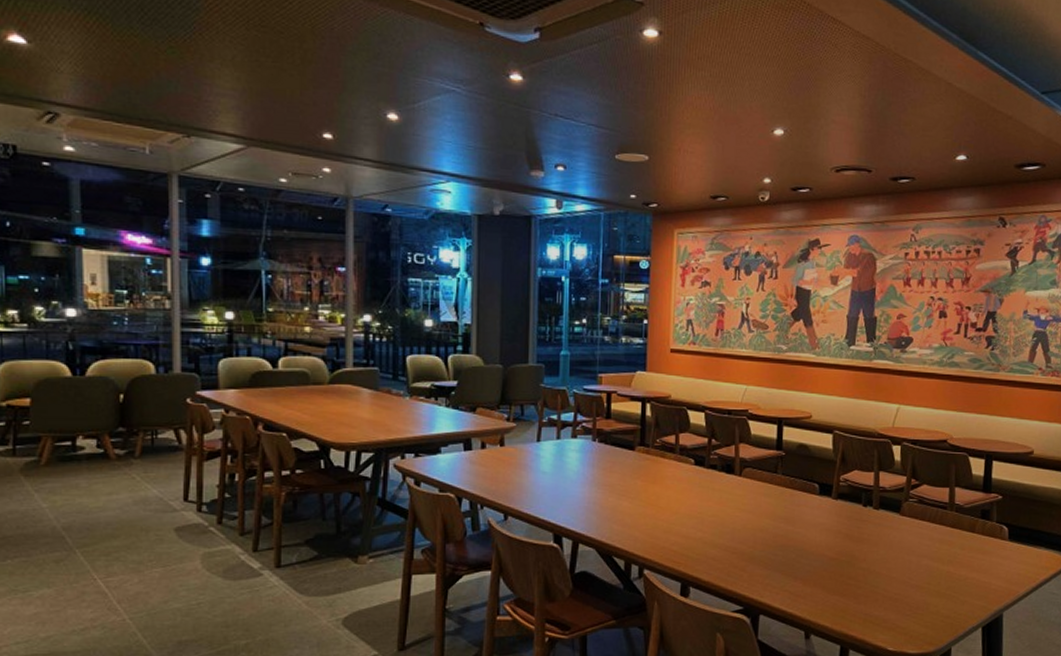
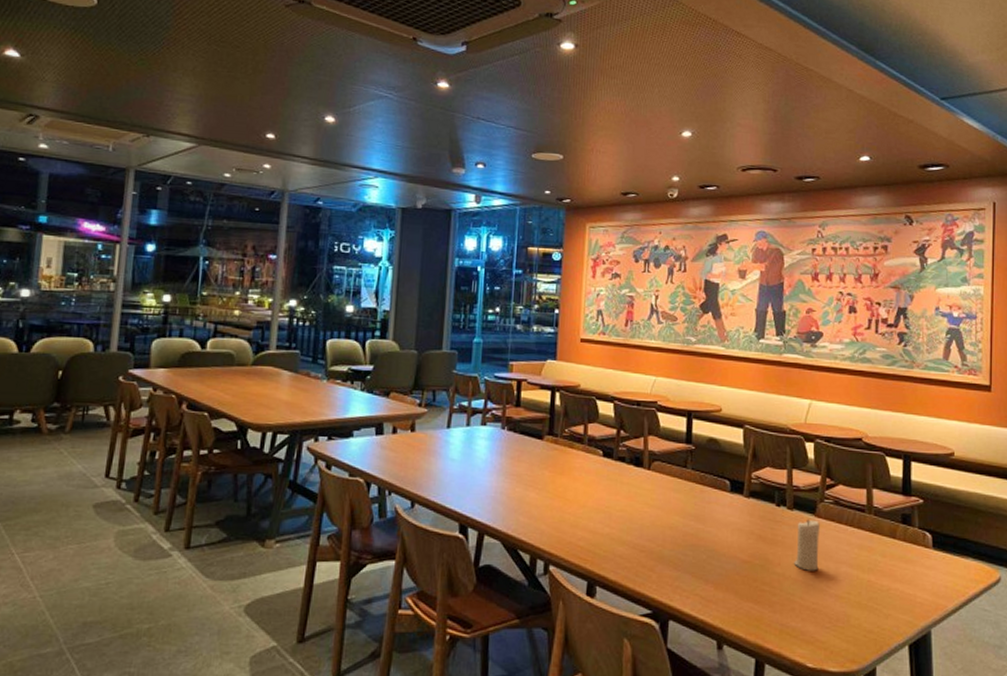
candle: none [879,518,904,565] -> present [794,519,820,571]

